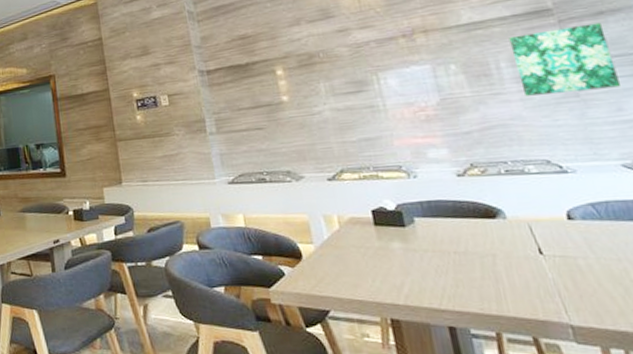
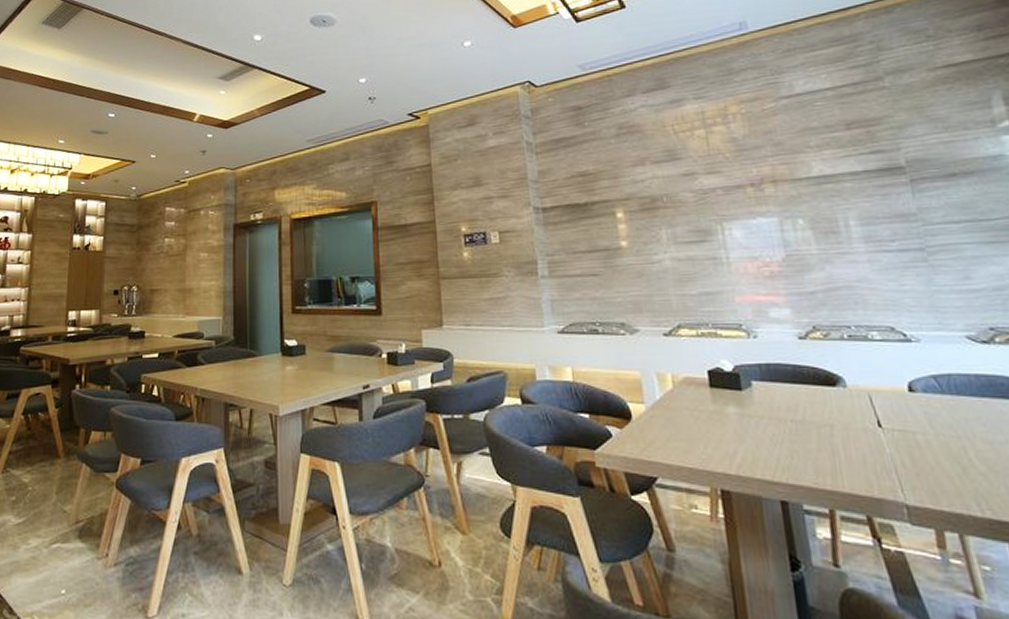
wall art: present [509,22,620,96] -> none [859,185,969,258]

